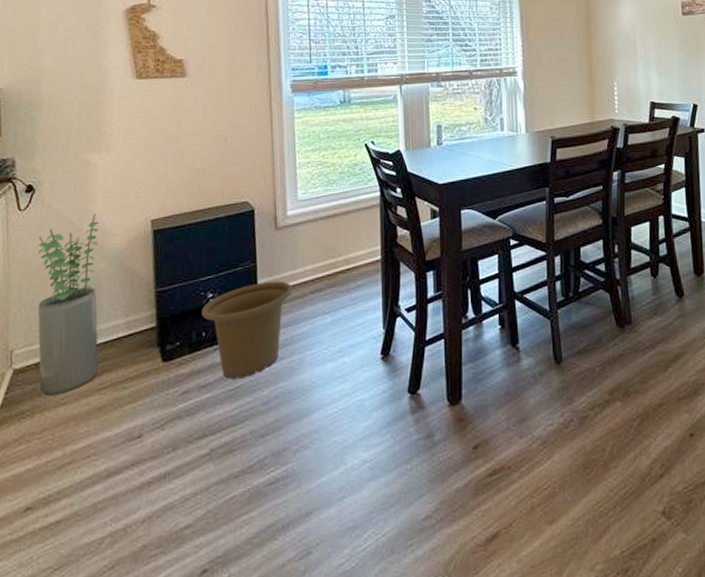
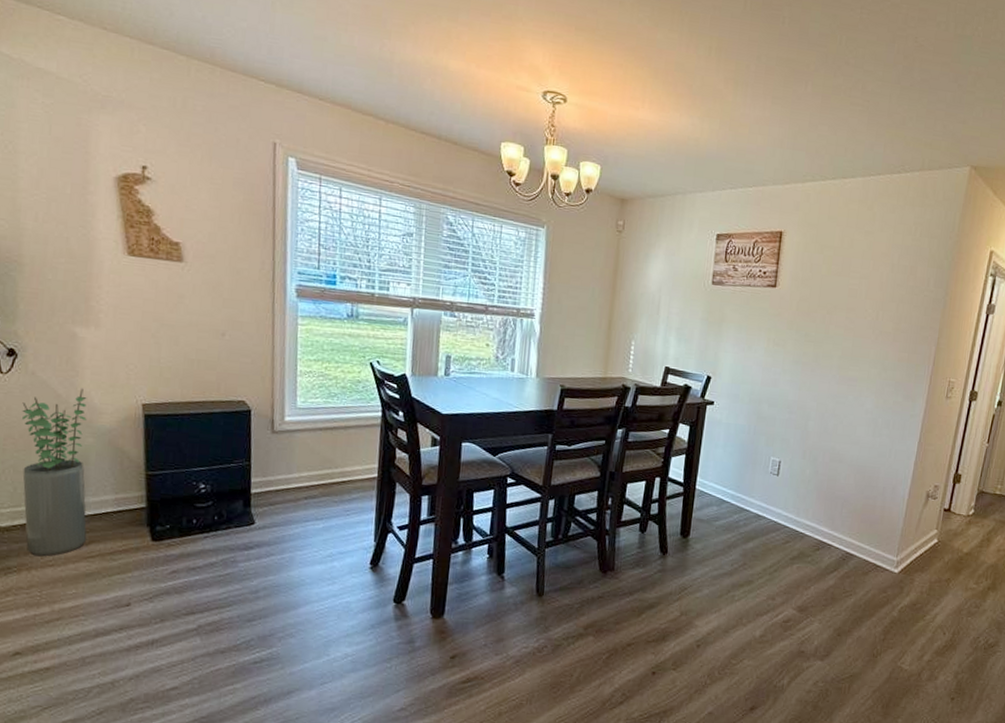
basket: present [201,281,293,379] -> none [192,481,287,567]

